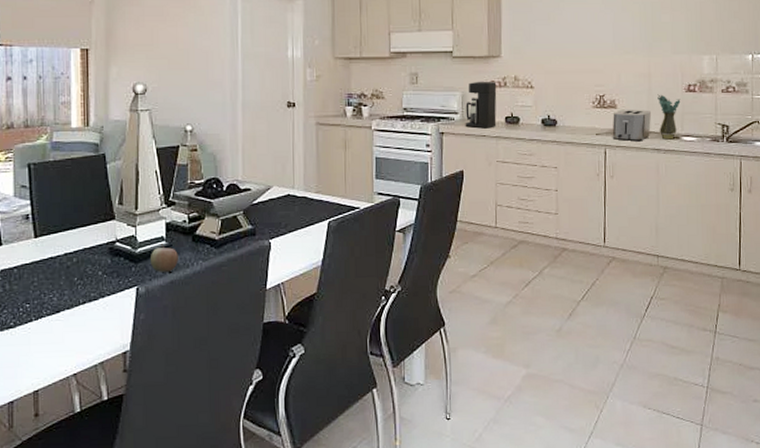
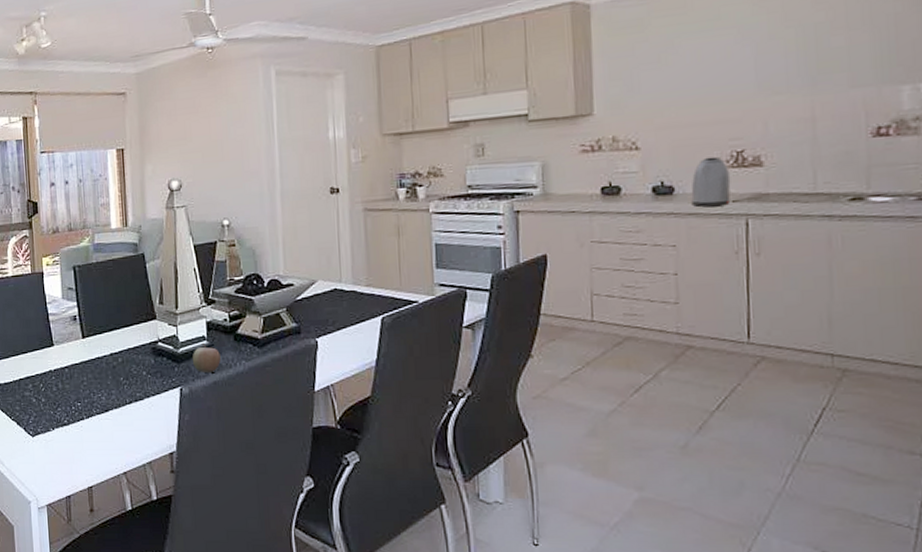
coffee maker: present [465,81,497,129] -> none [547,145,590,204]
kettle: none [568,98,596,138] -> present [691,156,731,208]
toaster: present [612,110,651,142] -> none [756,165,818,208]
vase: present [657,94,681,140] -> none [827,143,865,203]

